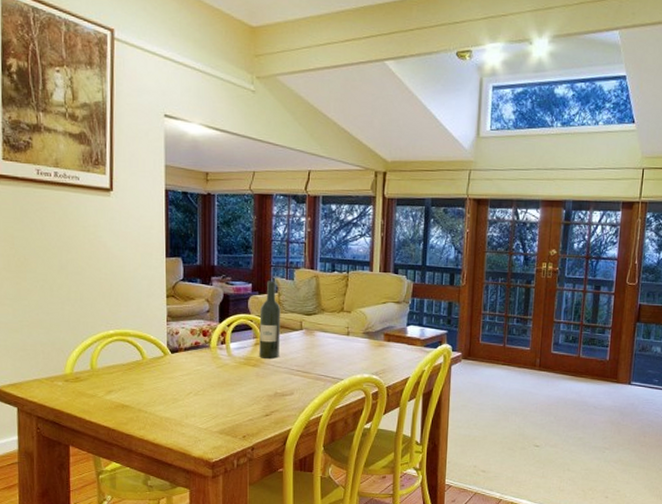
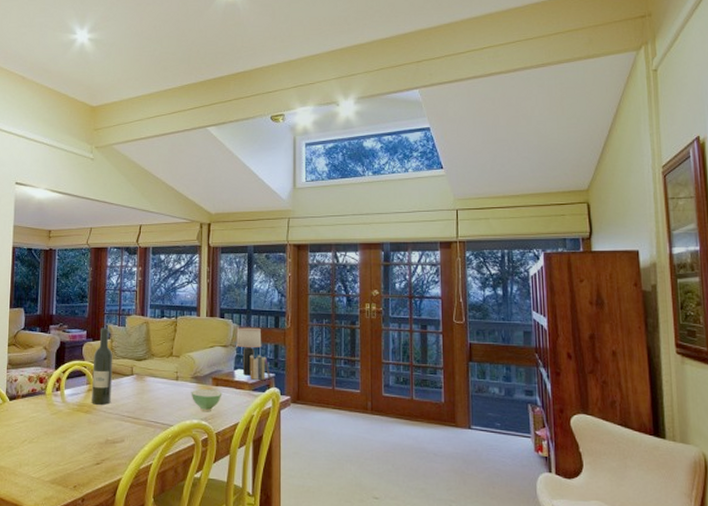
bowl: none [362,345,394,367] -> present [191,389,222,412]
table lamp: none [409,284,436,332] -> present [236,327,262,376]
books: none [422,311,444,337] -> present [250,355,272,380]

